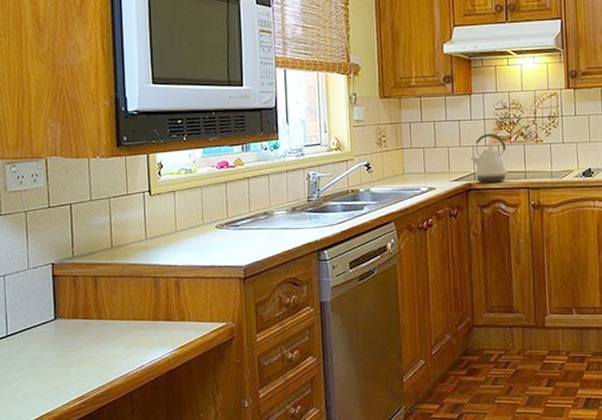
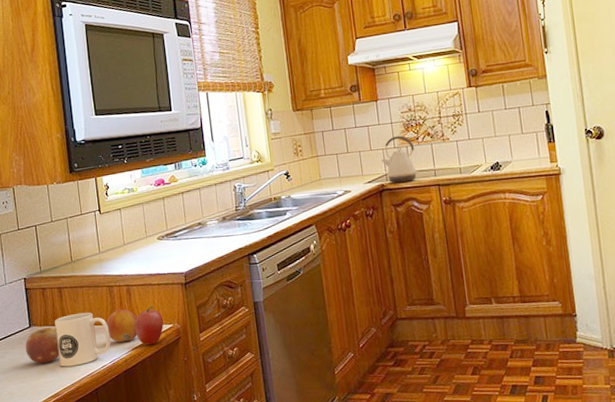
fruit: none [47,321,89,362] -> present [25,327,60,364]
mug: none [86,305,153,366] -> present [54,312,111,367]
fruit: none [149,304,186,341] -> present [106,309,137,343]
fruit: none [181,301,216,345] -> present [134,306,164,345]

